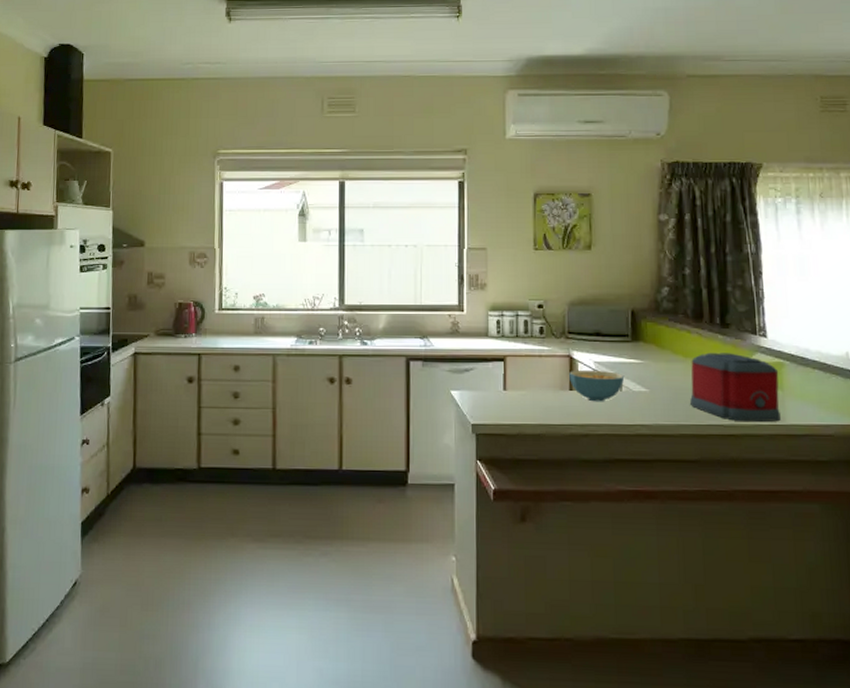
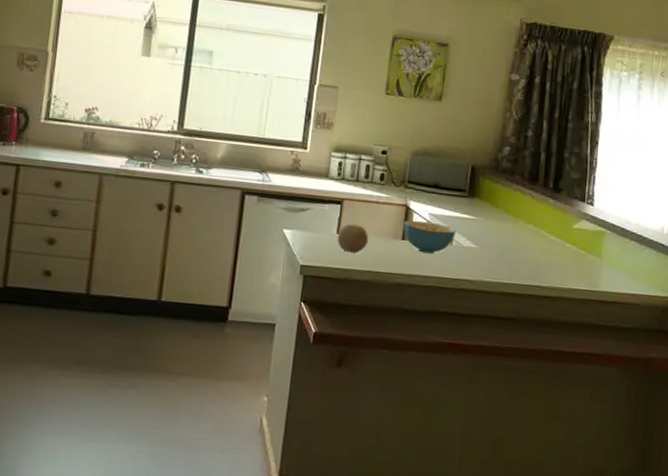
fruit: none [504,379,536,409] -> present [337,223,369,254]
toaster: present [690,352,781,423] -> none [514,215,600,288]

